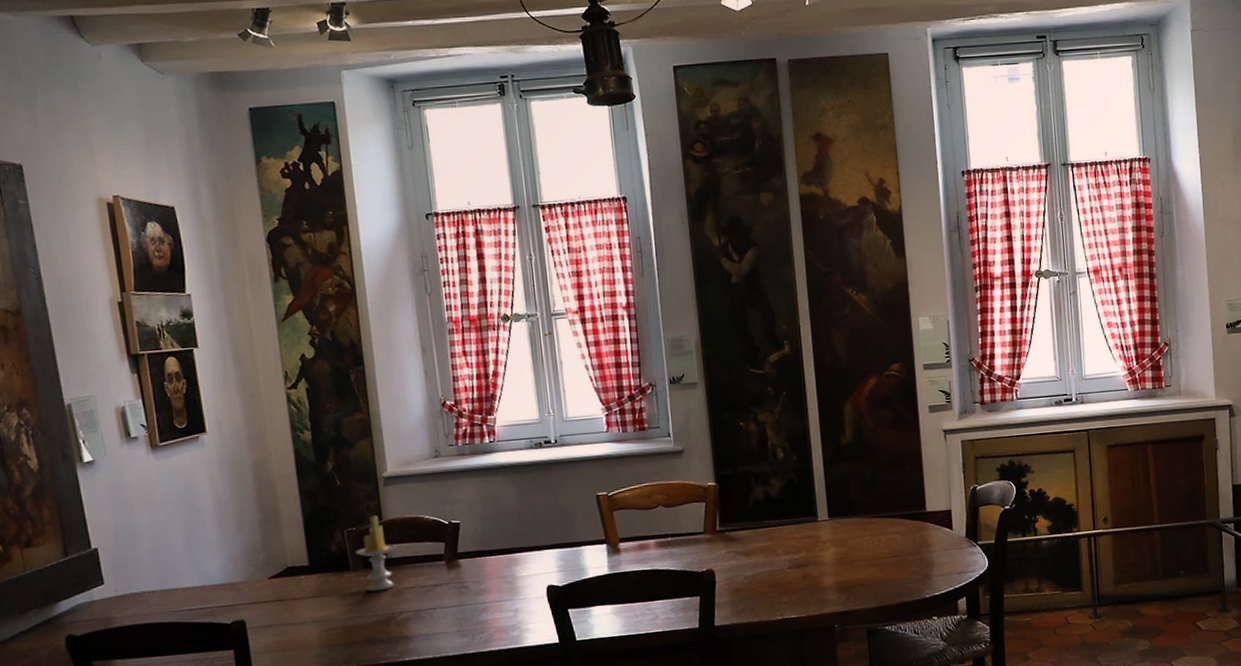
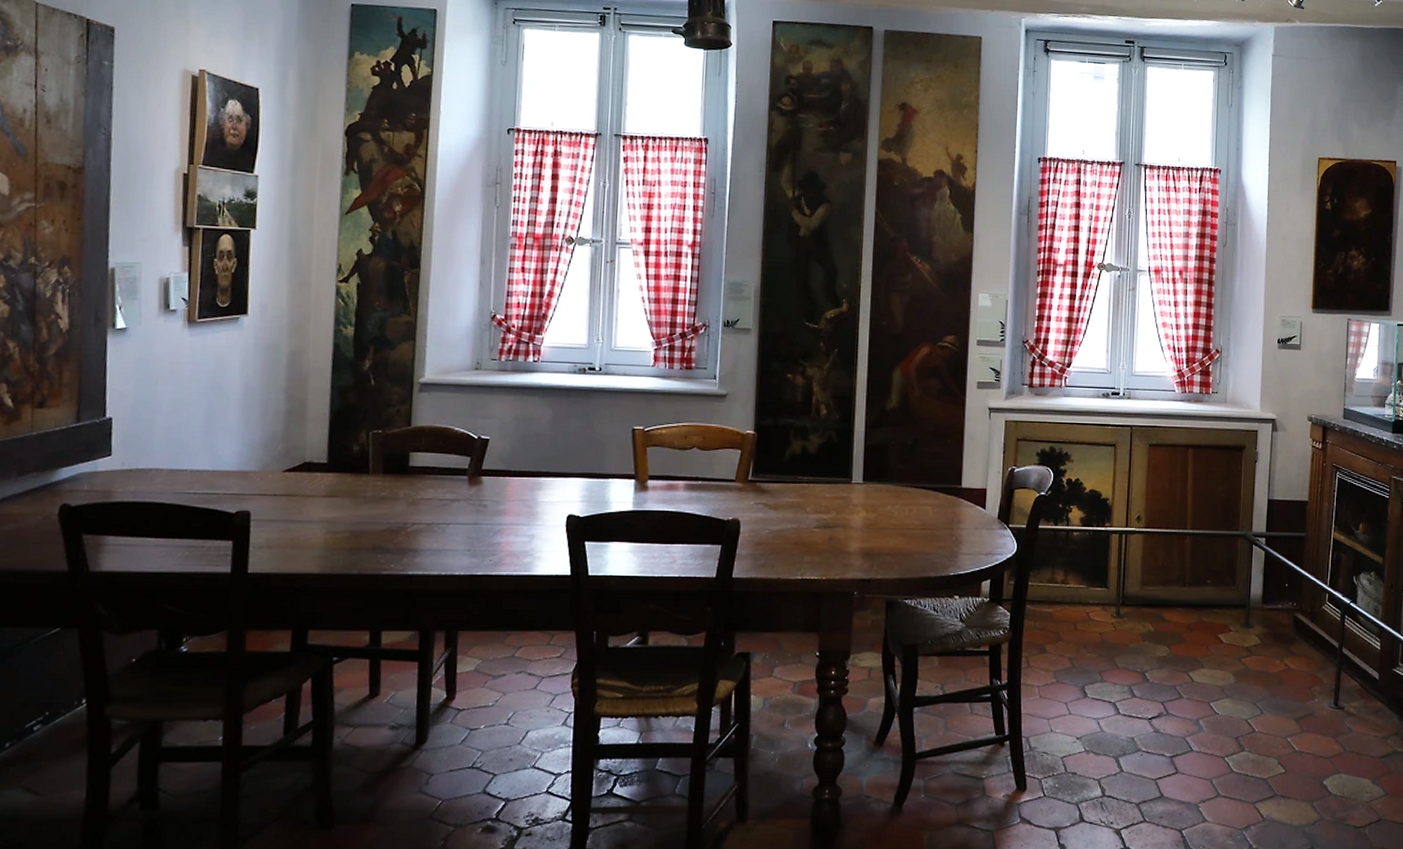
candle: present [354,516,397,592] -> none [376,421,421,499]

